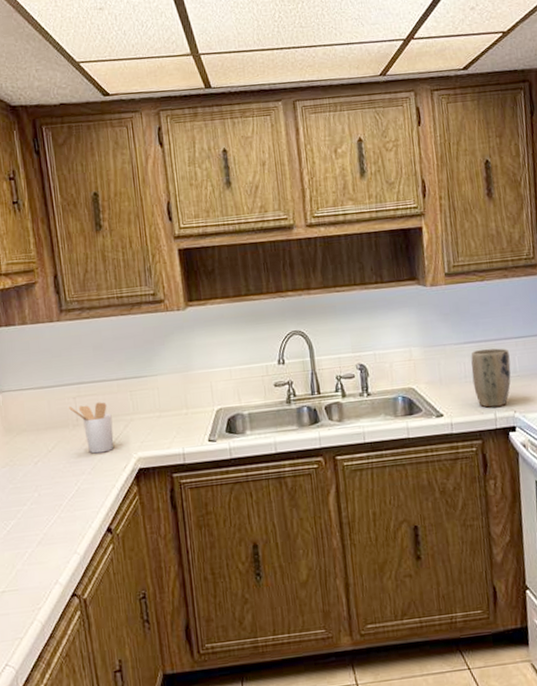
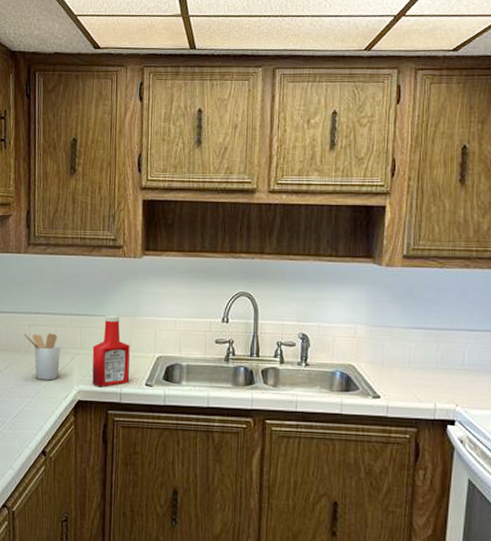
ketchup bottle: none [146,372,191,450] -> present [92,314,130,387]
plant pot: present [471,348,511,408] -> none [416,336,459,397]

